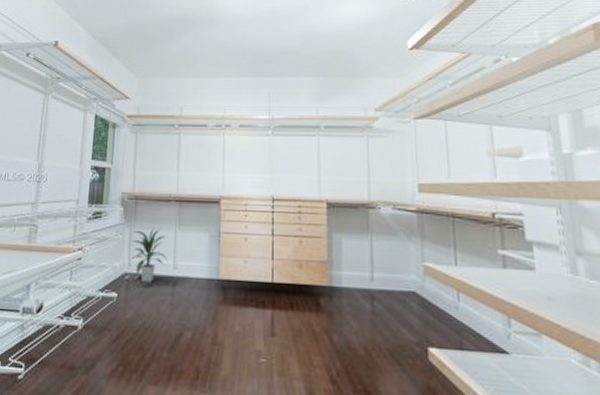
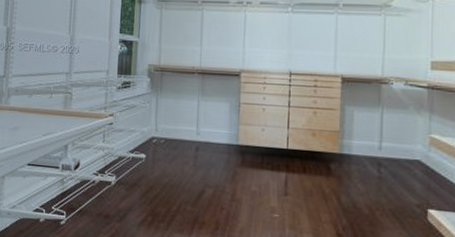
indoor plant: present [131,226,168,283] -> none [158,96,191,147]

